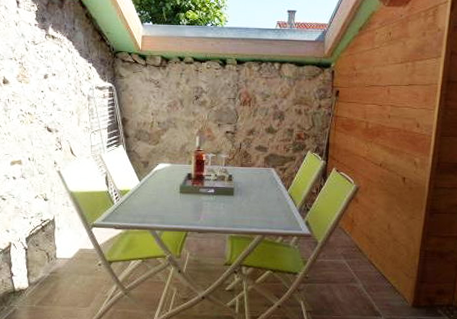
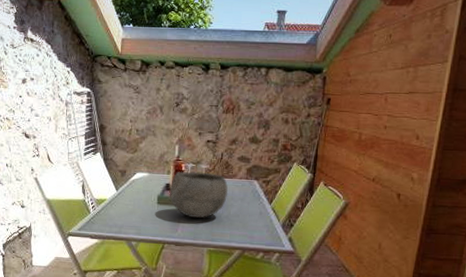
bowl: none [191,161,248,206] -> present [169,171,228,219]

